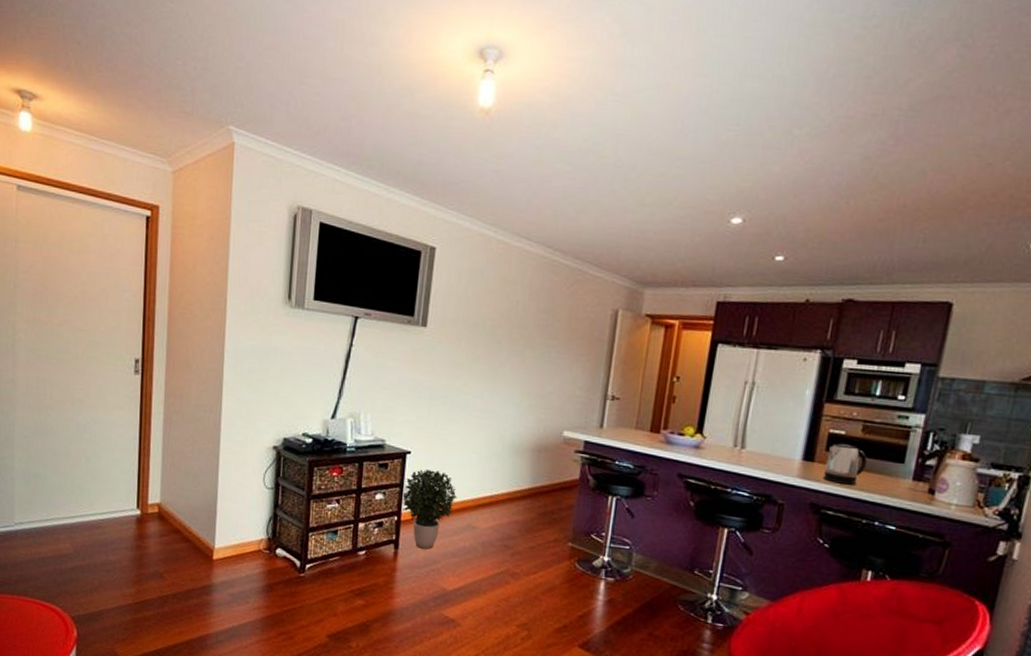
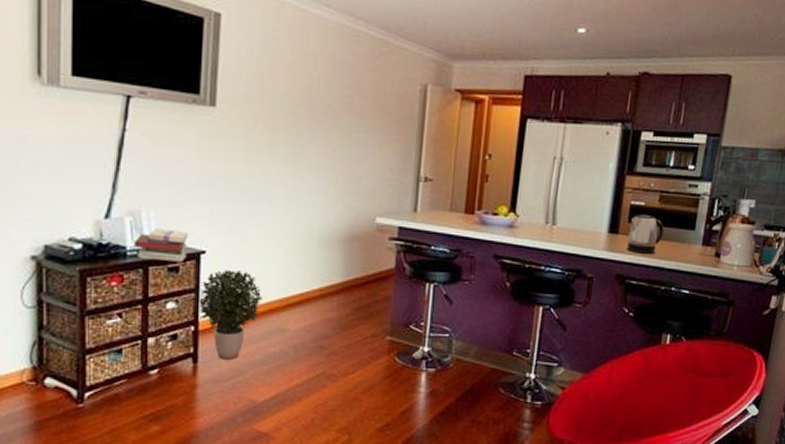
books: none [353,429,398,461] -> present [134,229,189,264]

